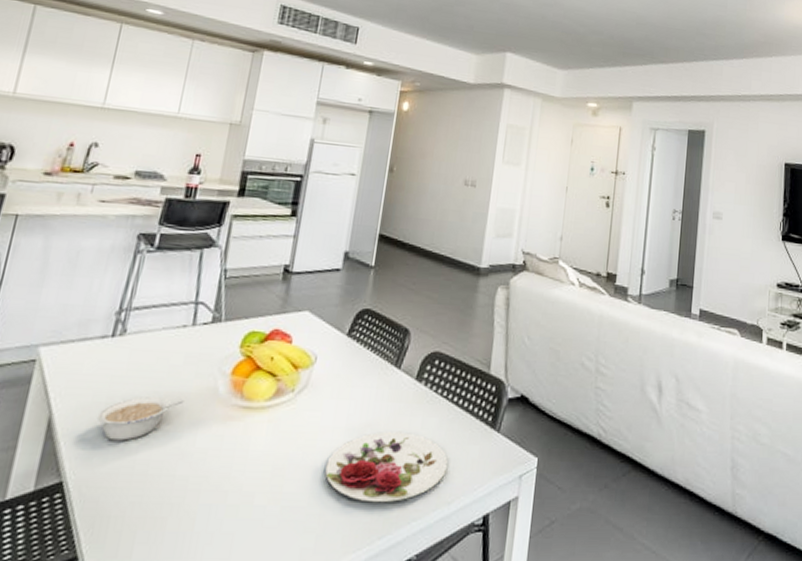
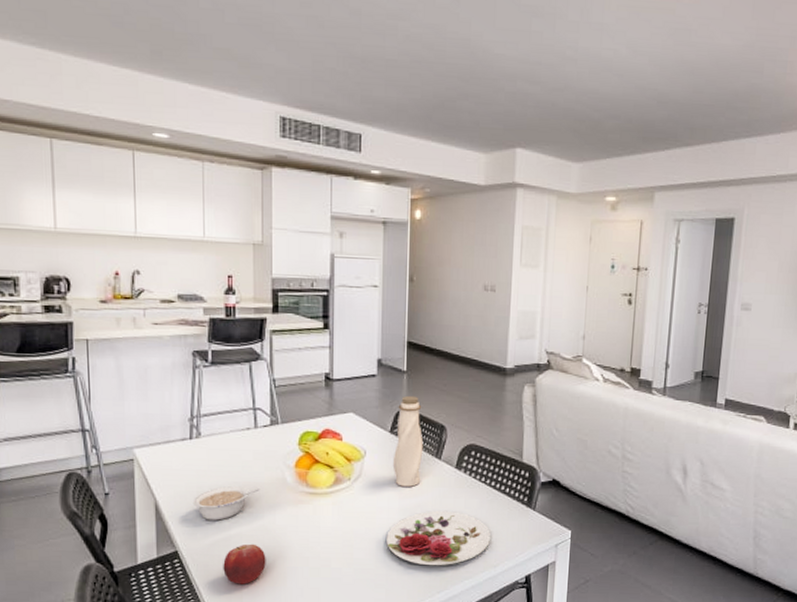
fruit: none [116,472,175,529] -> present [223,544,266,584]
water bottle: none [345,293,386,401] -> present [392,395,424,487]

